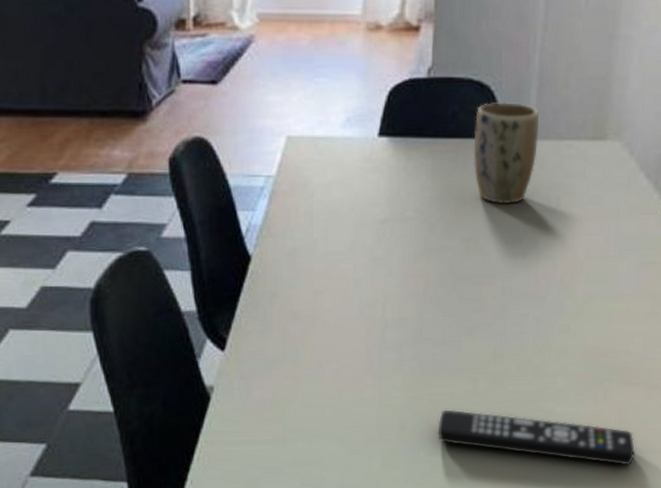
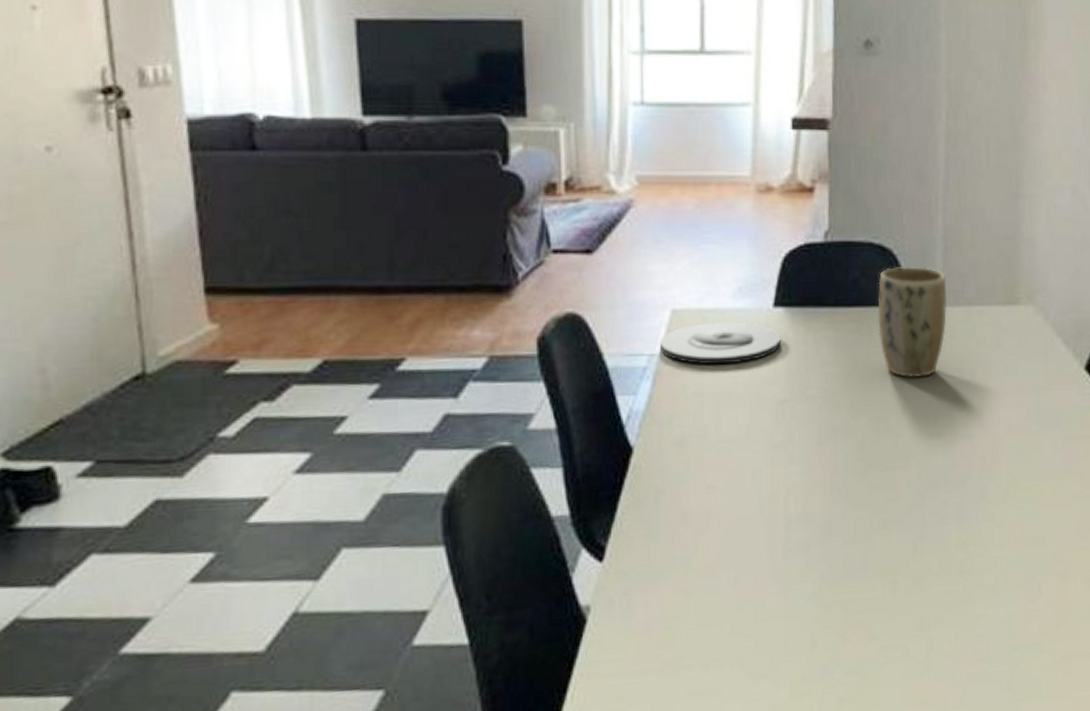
plate: none [275,149,384,187] -> present [659,322,781,365]
remote control: present [437,409,635,466] -> none [854,618,1077,675]

